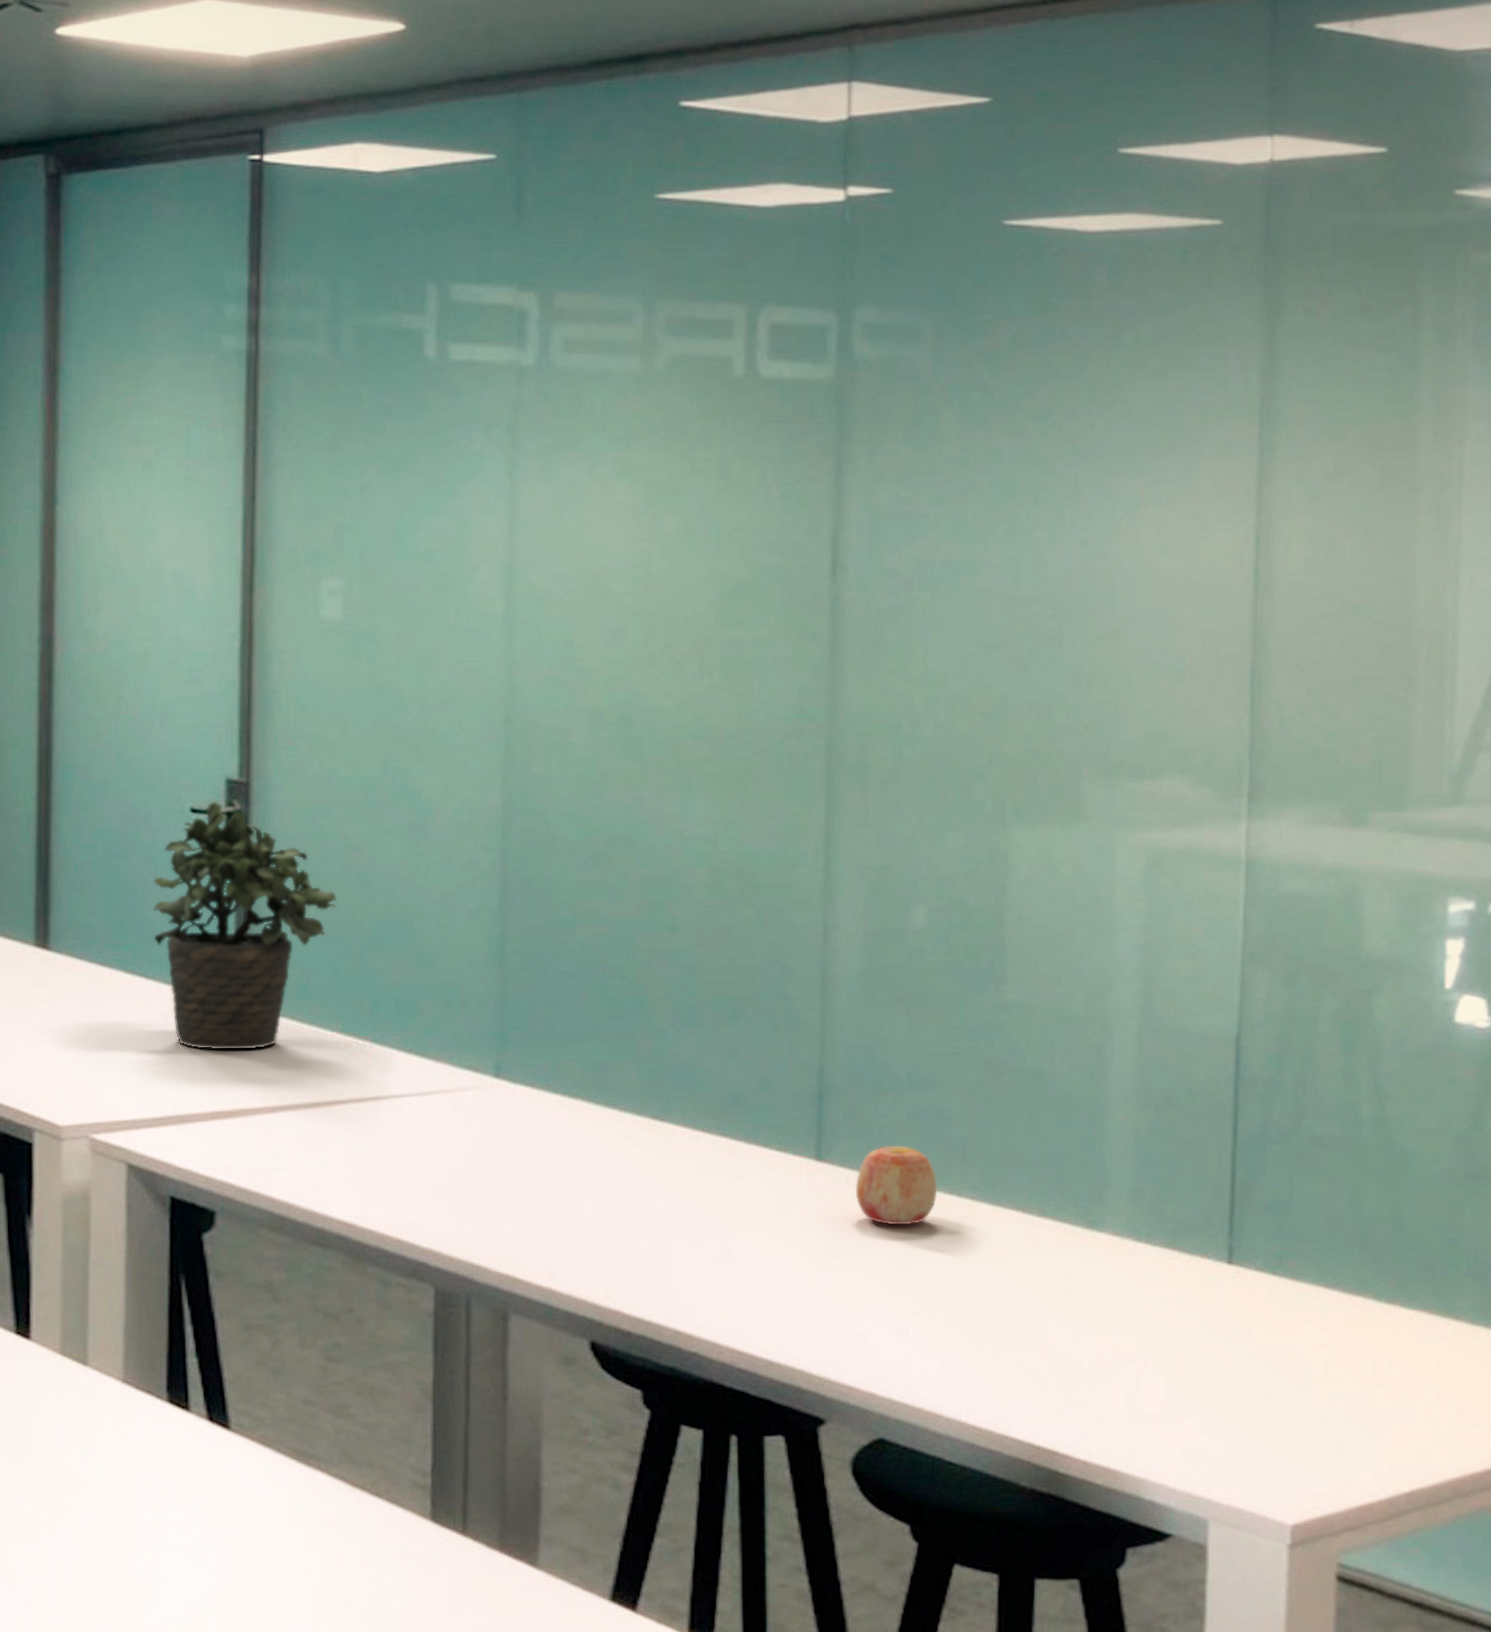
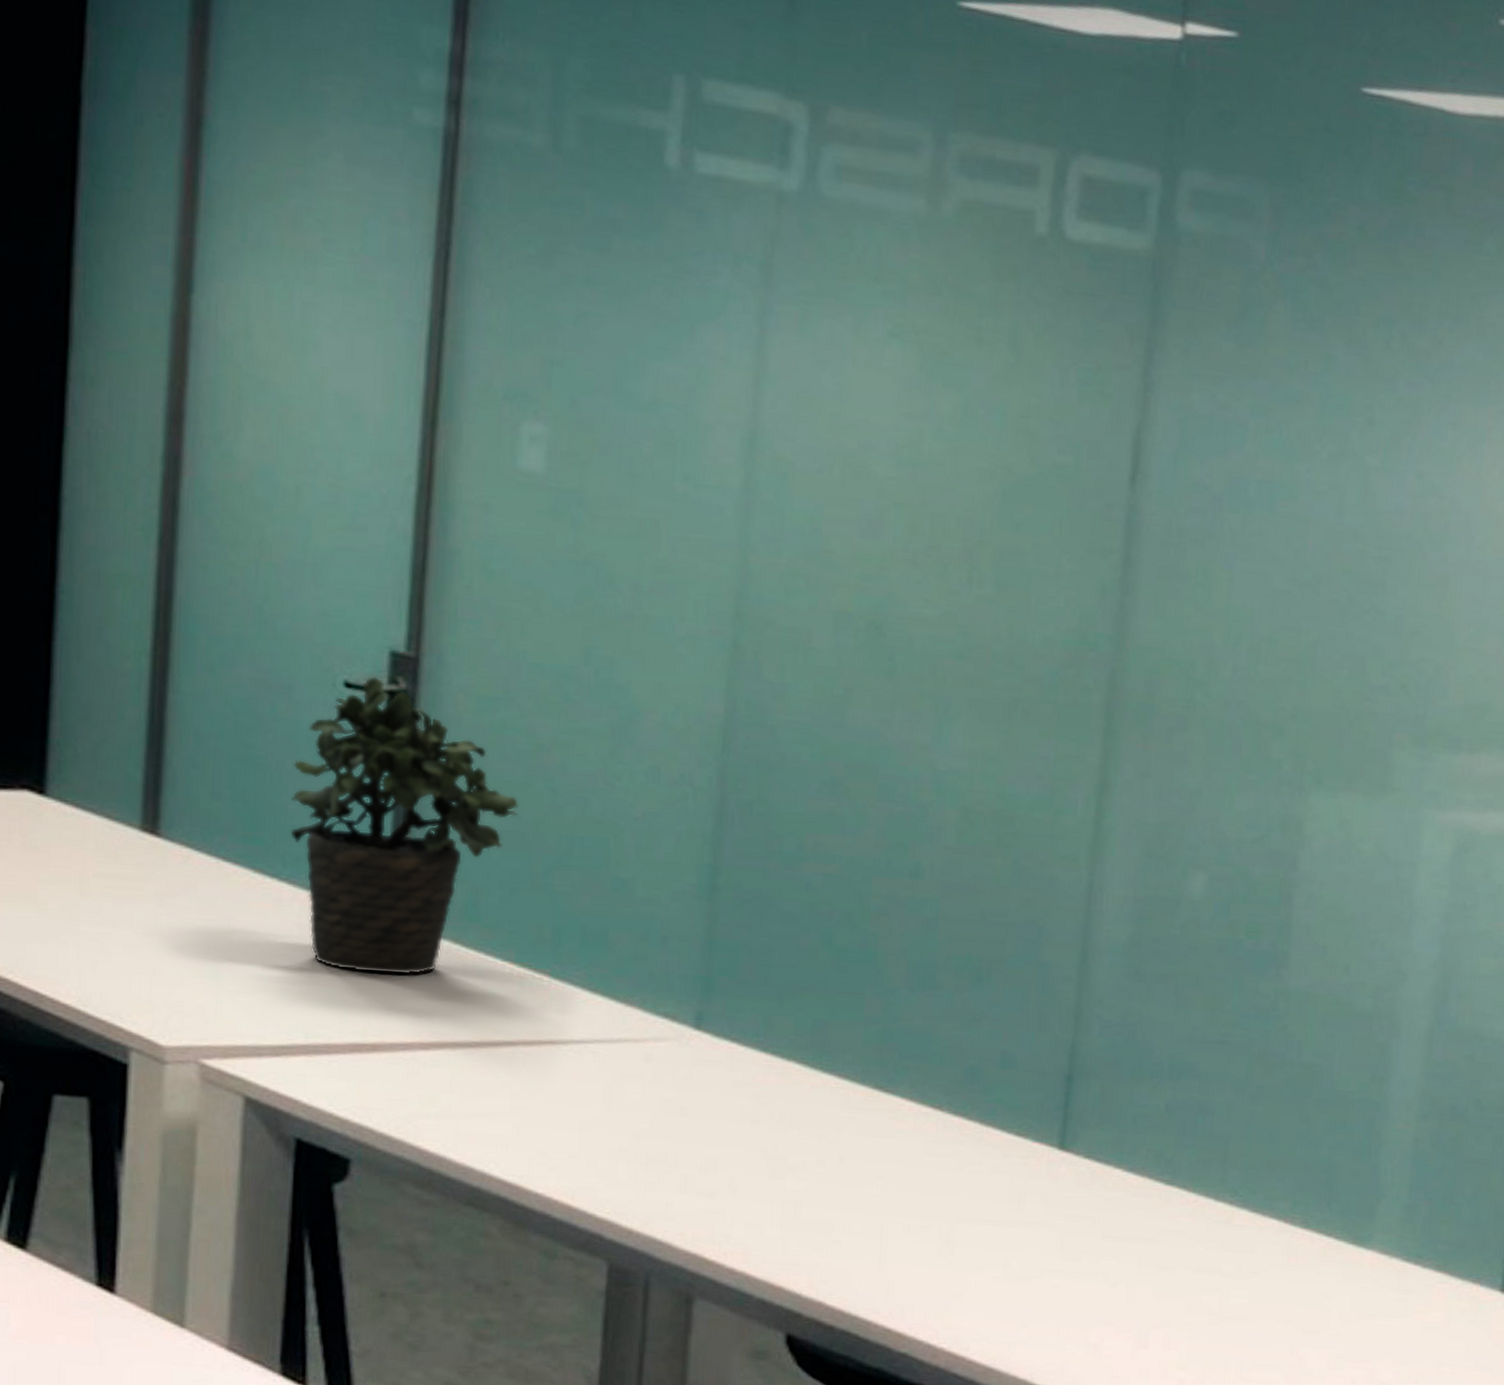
apple: present [855,1145,938,1225] -> none [1100,1138,1193,1228]

